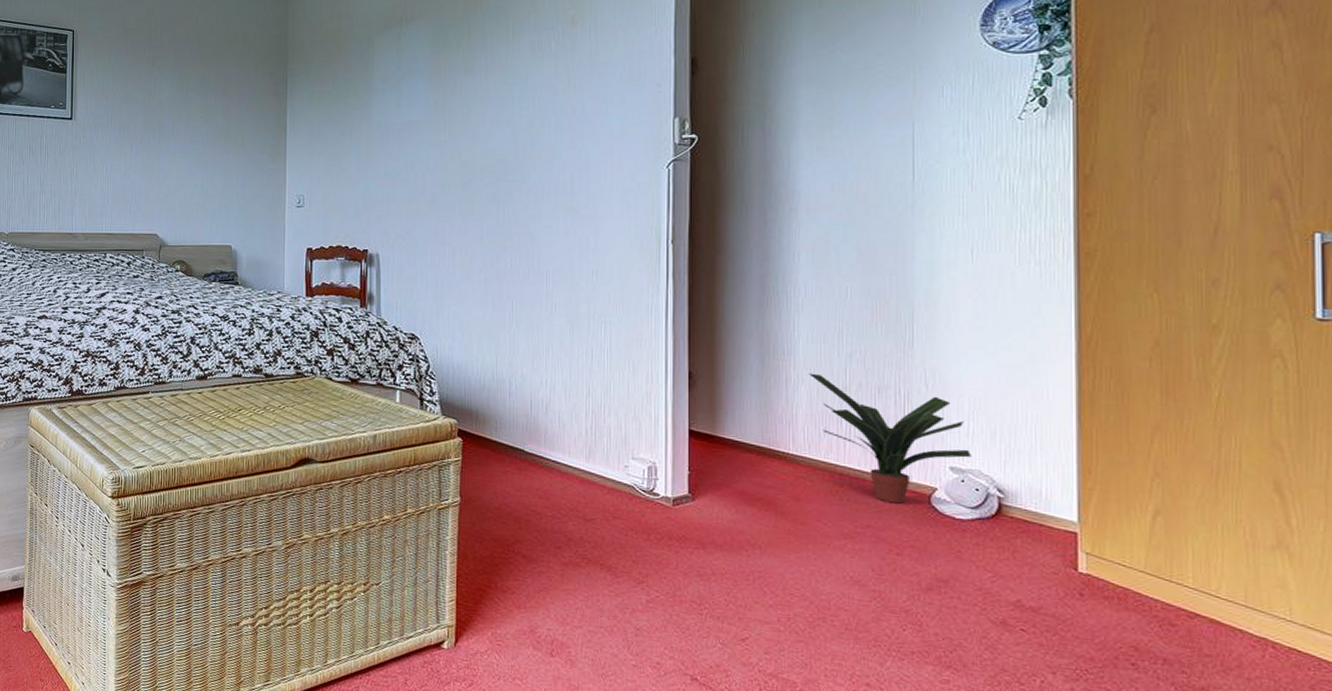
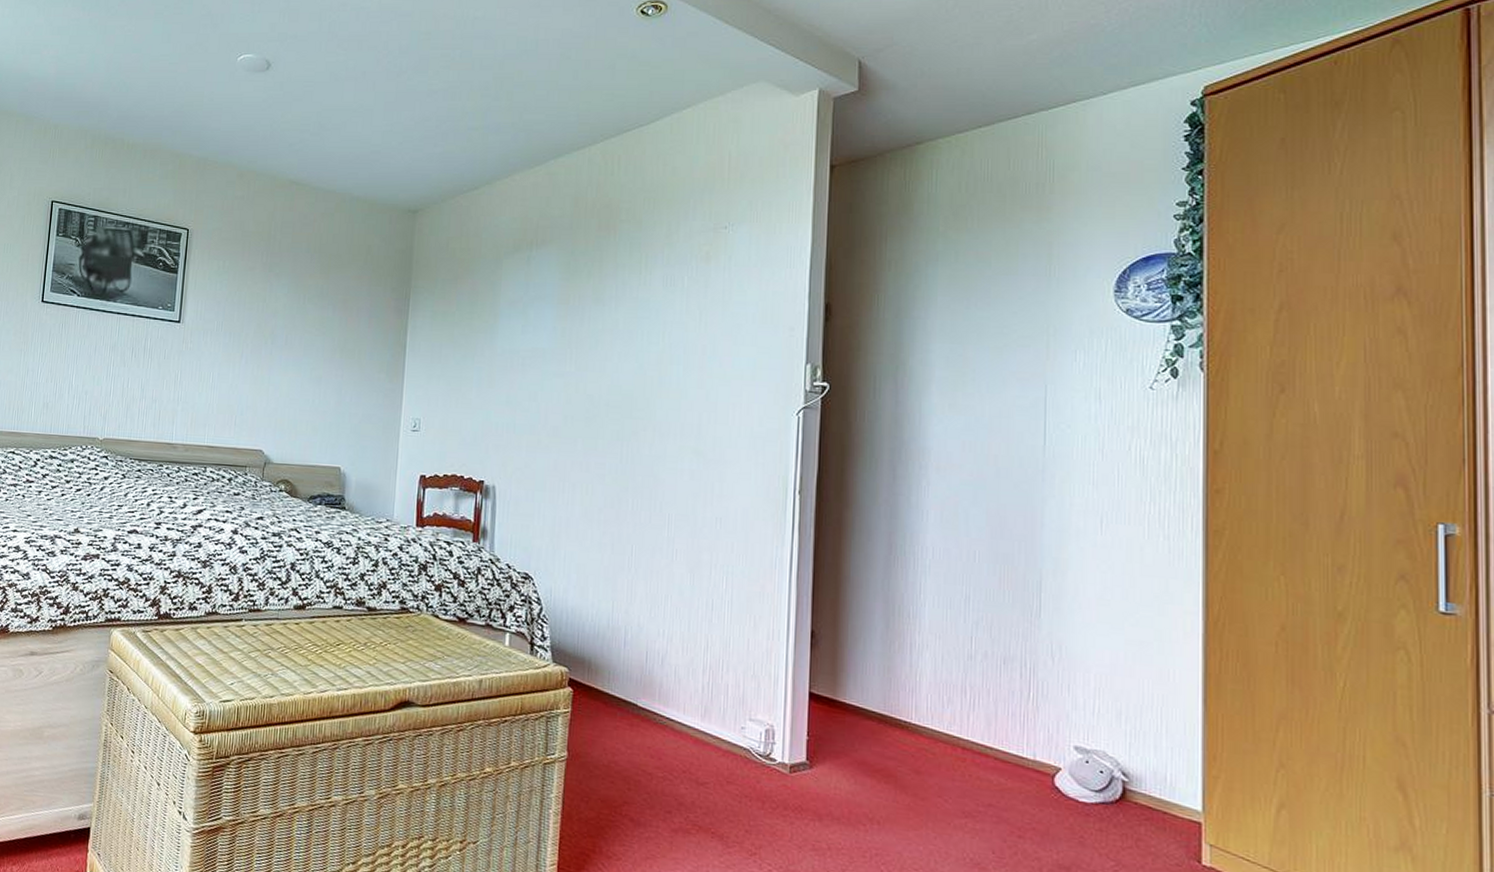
potted plant: present [808,373,971,504] -> none [933,639,1096,783]

